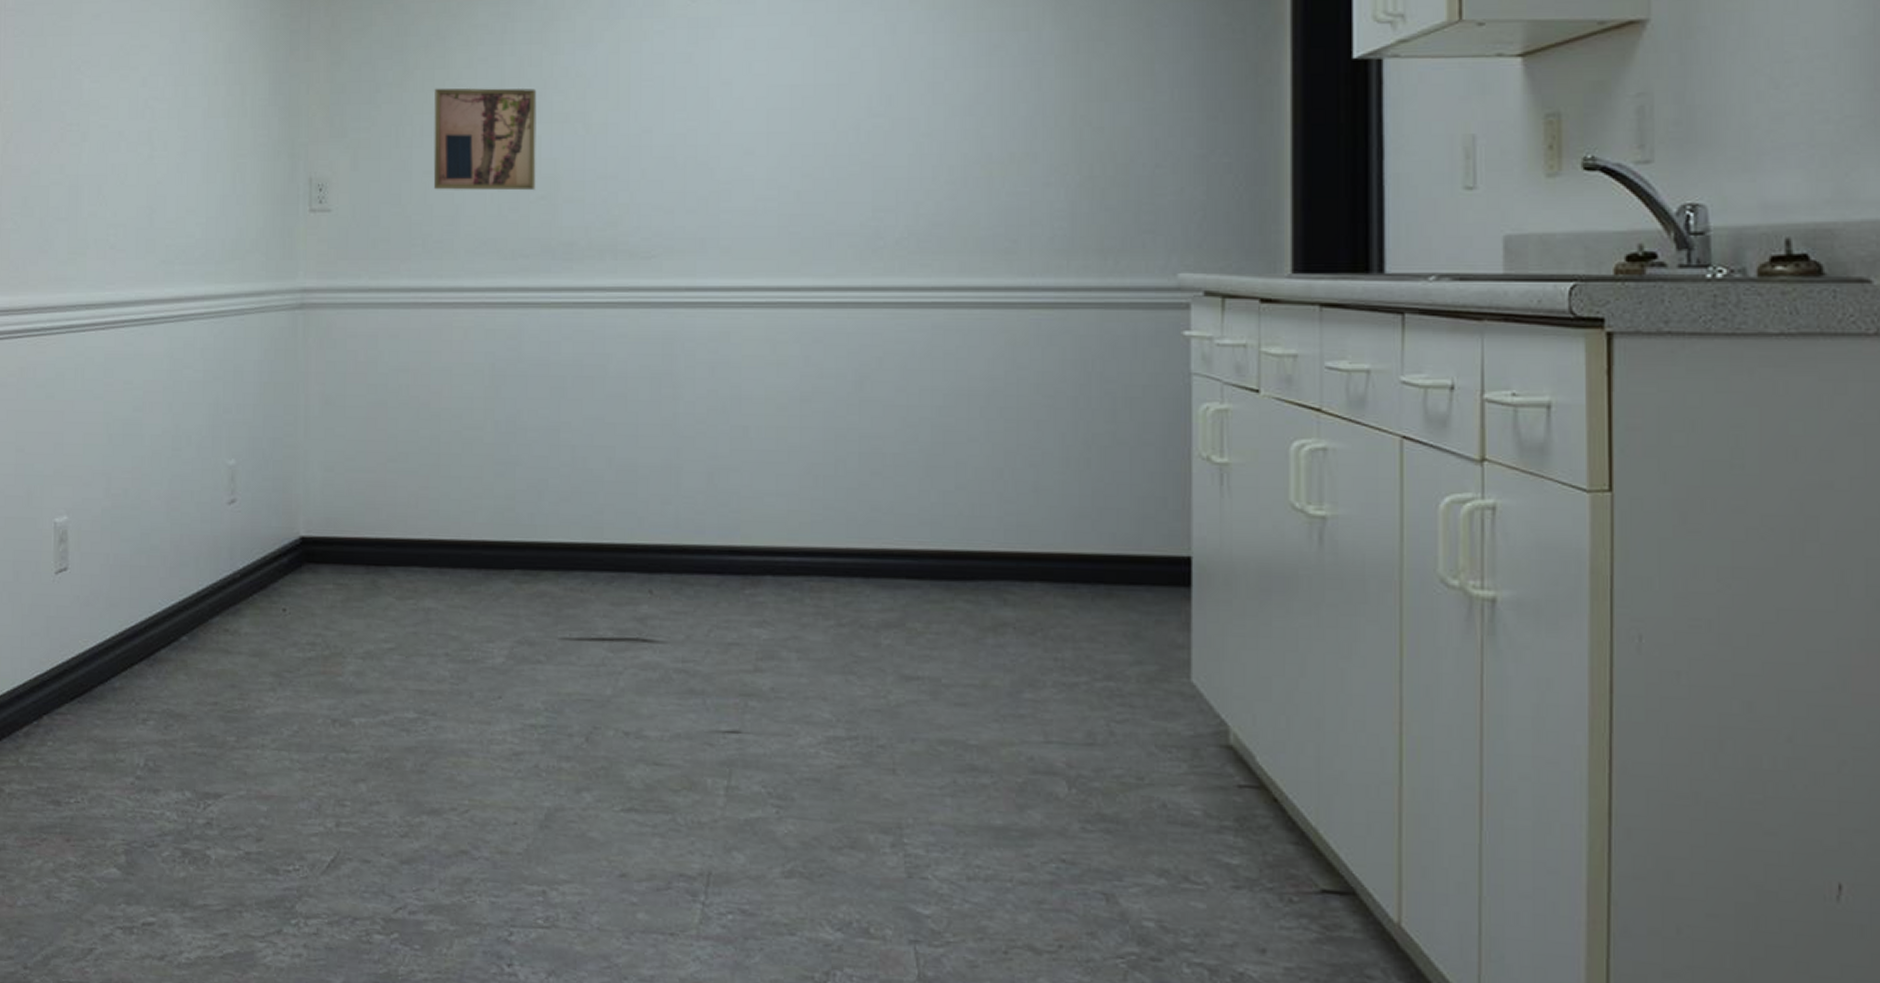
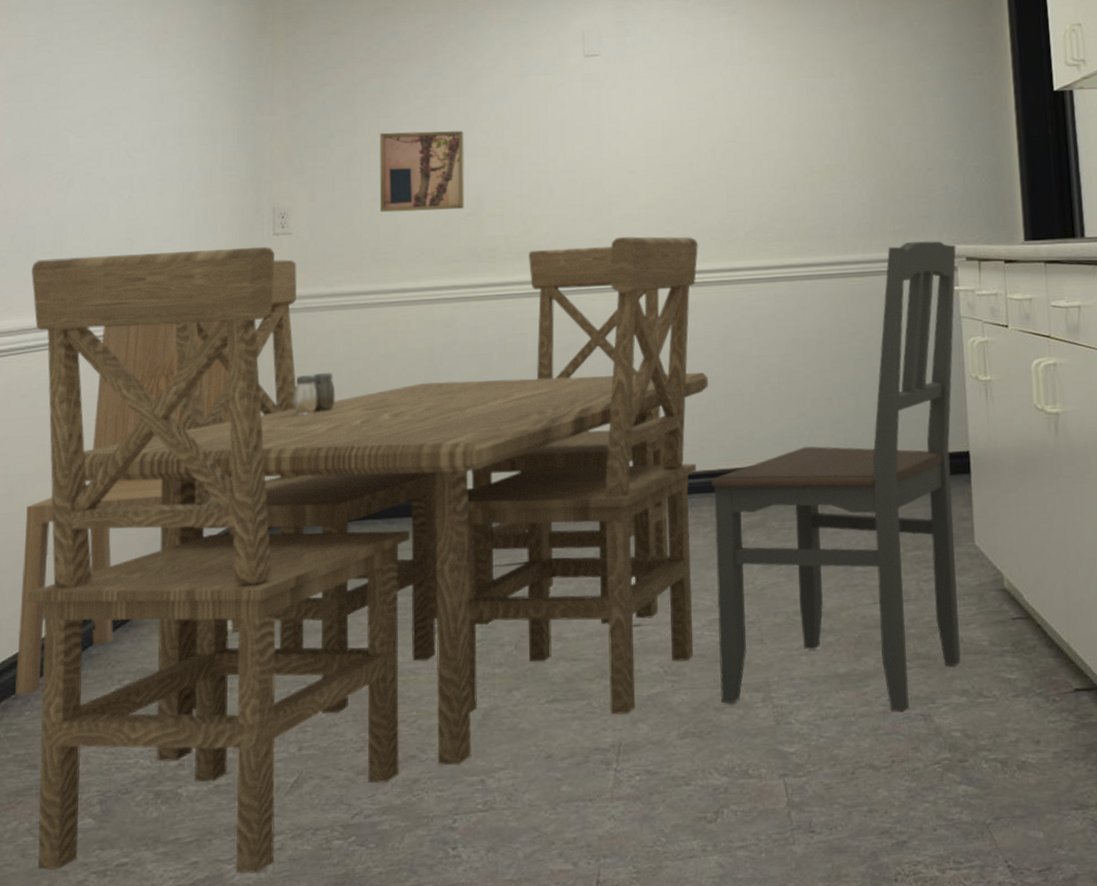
dining chair: none [37,310,290,723] -> present [15,320,256,695]
dining set: none [46,225,838,957] -> present [28,236,708,874]
salt and pepper shaker: none [331,383,380,434] -> present [293,372,335,415]
dining chair: none [837,264,1190,886] -> present [711,240,962,713]

